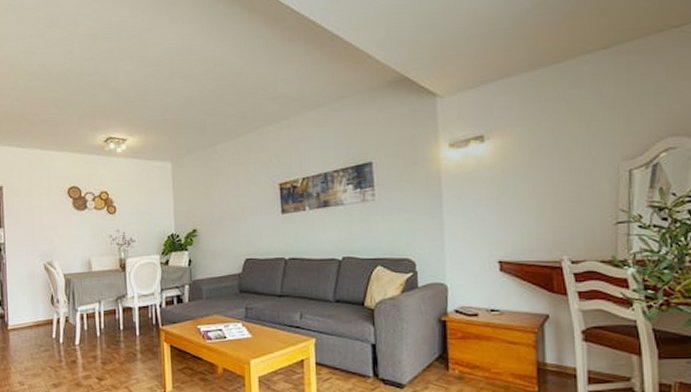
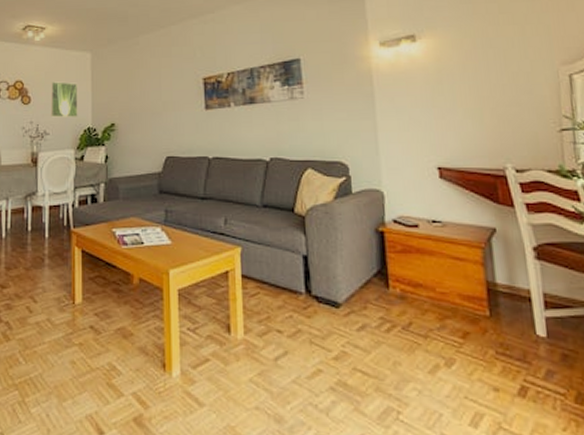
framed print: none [134,191,162,226] -> present [51,82,78,118]

